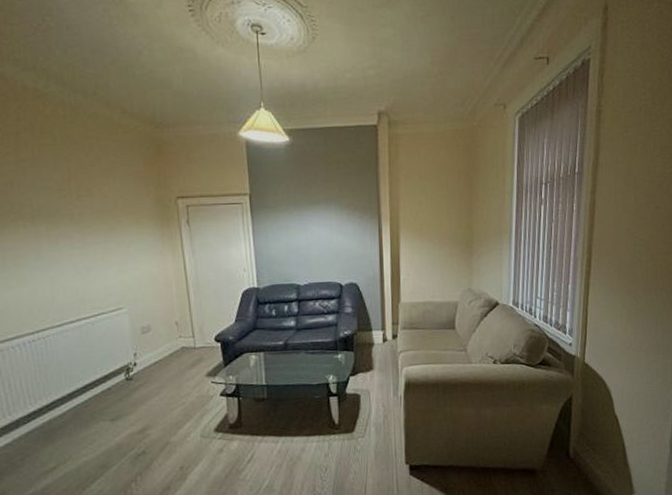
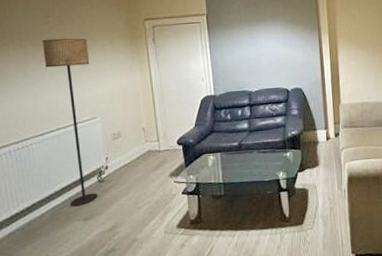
floor lamp: none [57,215,126,406] -> present [42,38,98,207]

